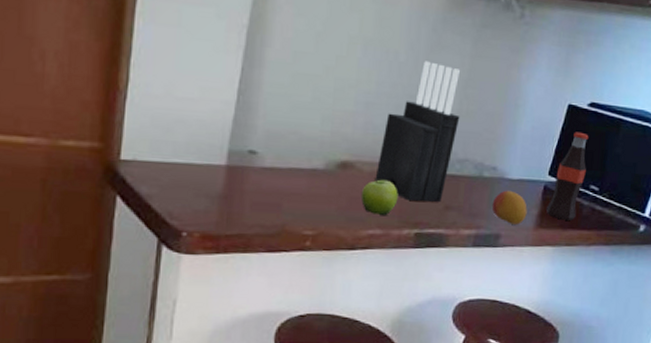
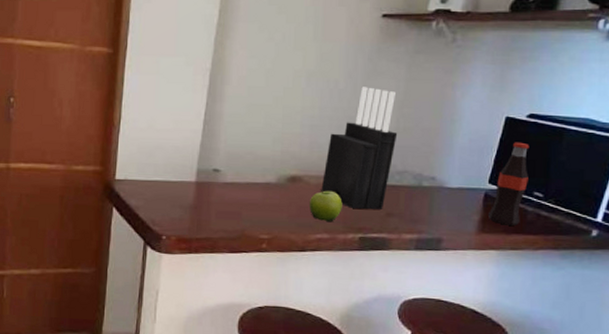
fruit: present [491,190,527,225] -> none [432,198,468,230]

